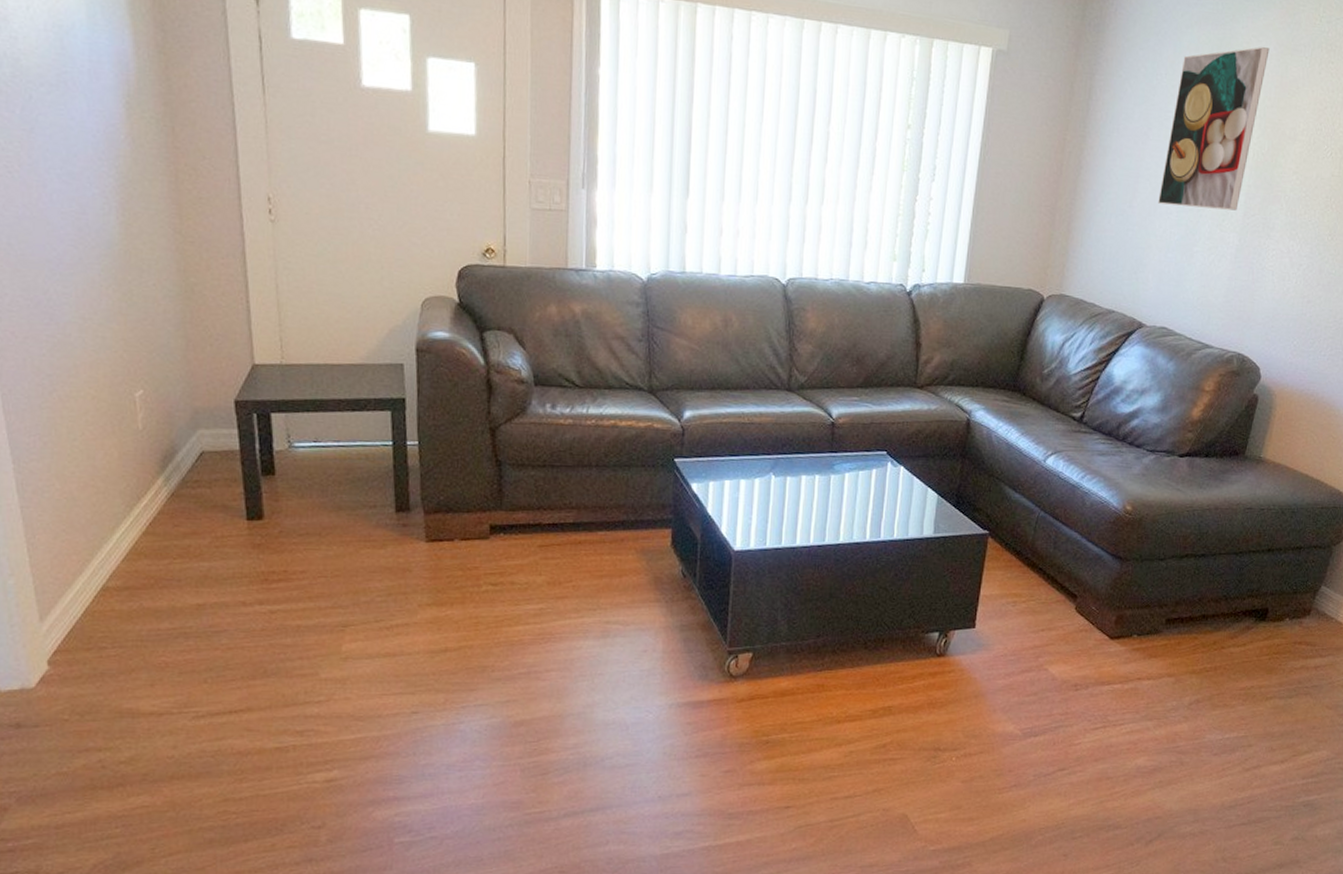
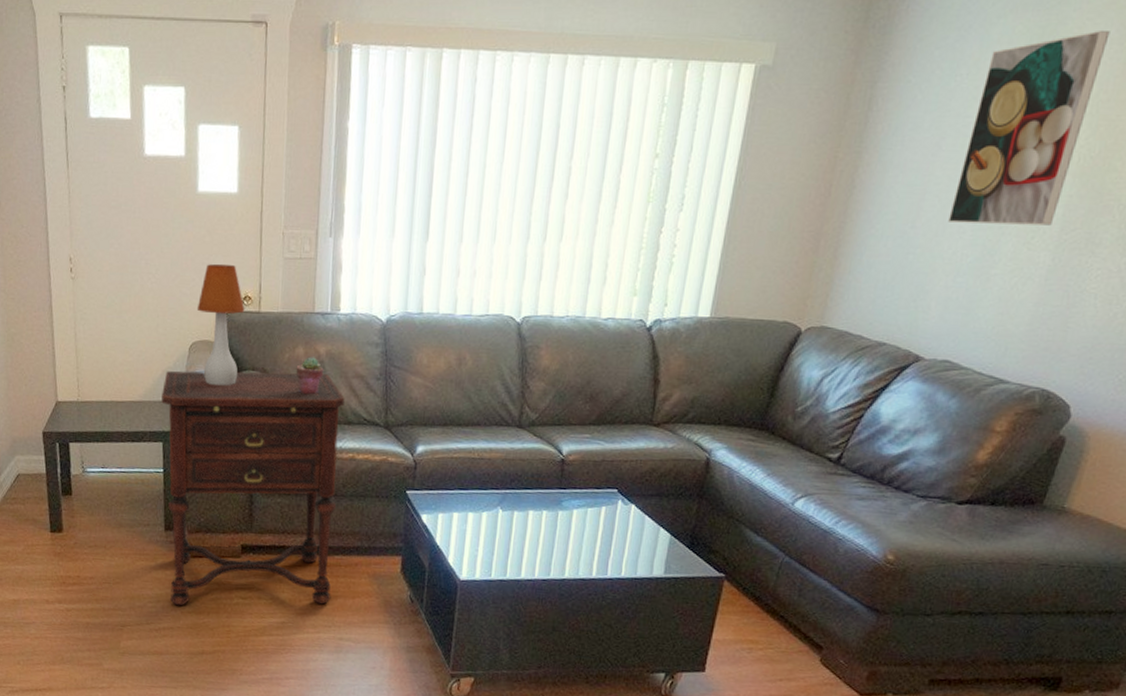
side table: none [388,329,604,598] -> present [161,370,345,606]
table lamp: none [429,211,488,347] -> present [196,263,245,386]
potted succulent: none [548,316,580,357] -> present [295,357,324,395]

